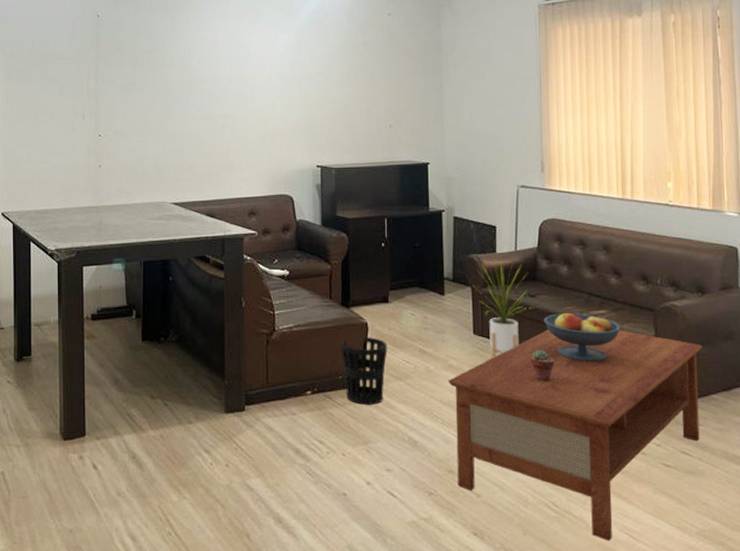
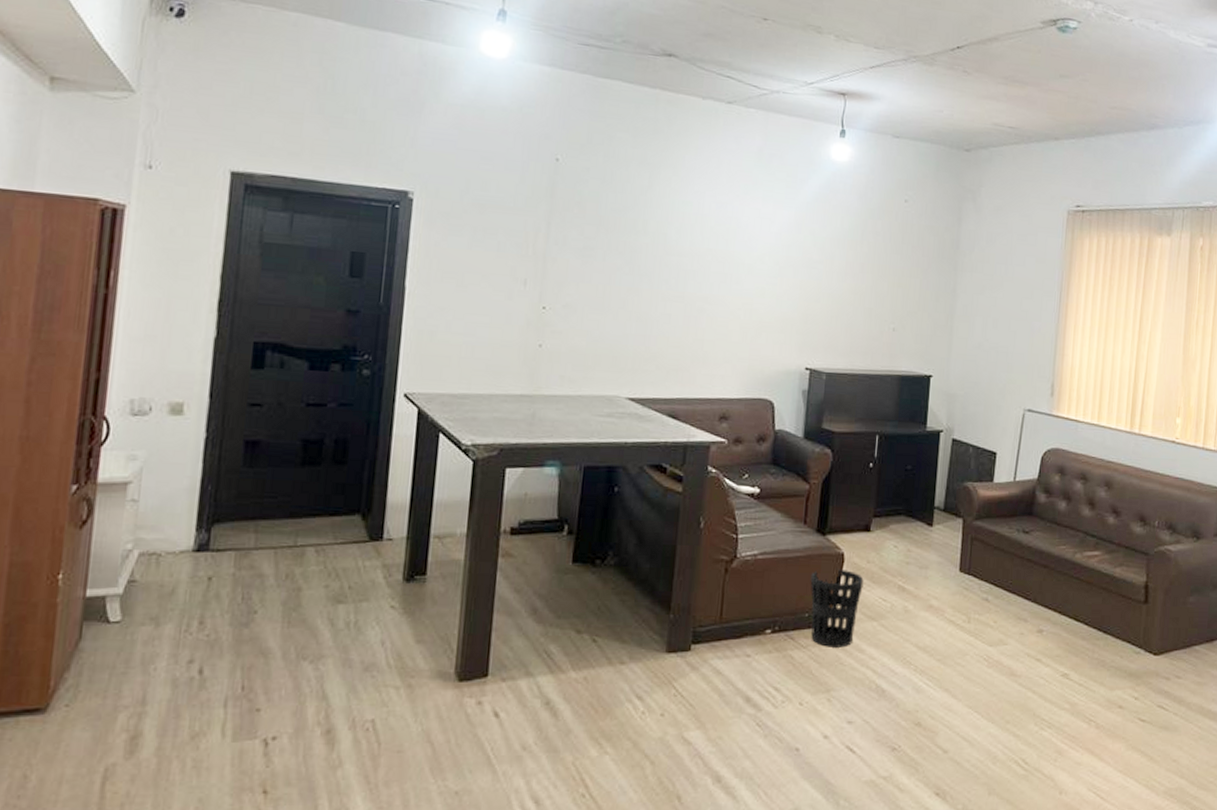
coffee table: present [448,329,703,542] -> none [924,570,1192,802]
house plant: present [472,256,534,358] -> none [964,486,1026,599]
potted succulent: present [530,349,554,381] -> none [1016,591,1041,627]
fruit bowl: present [544,313,621,361] -> none [1035,553,1113,607]

